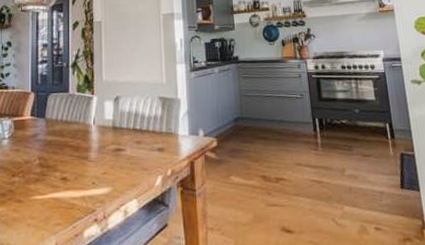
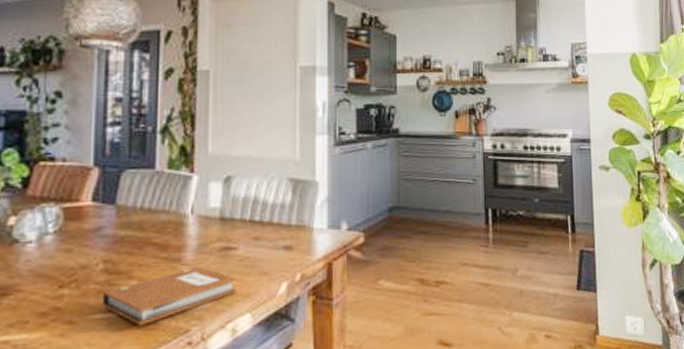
notebook: none [38,162,127,206] -> present [102,266,238,326]

